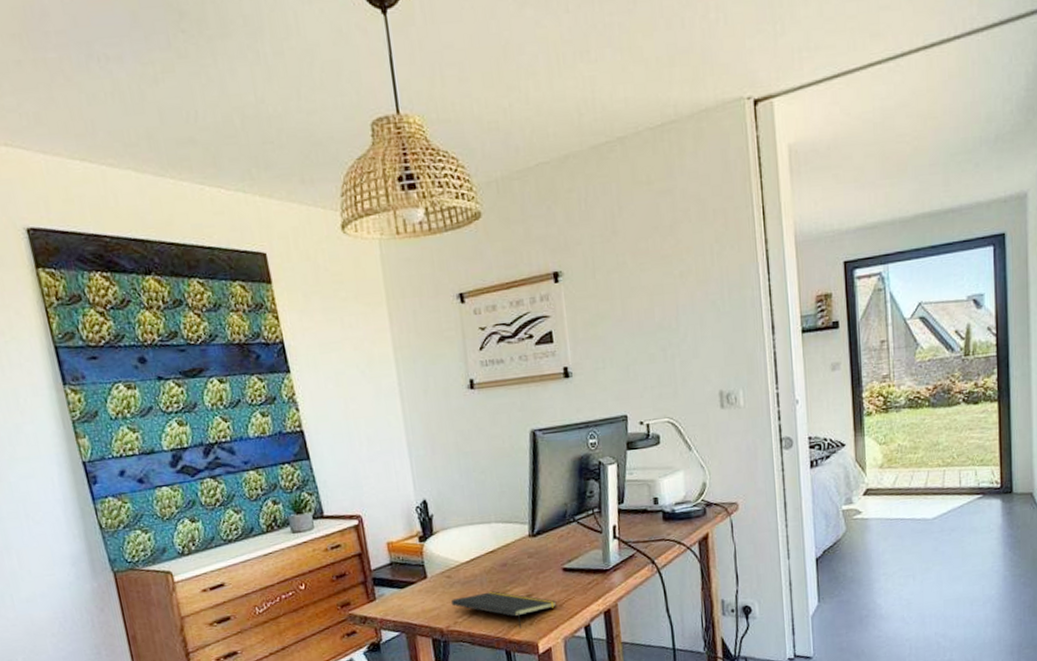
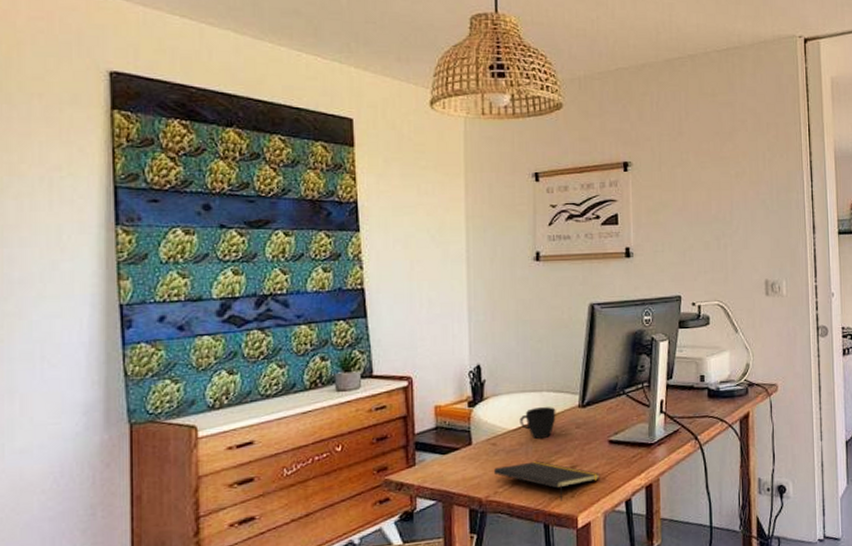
cup: none [471,538,507,570] -> present [519,406,556,439]

